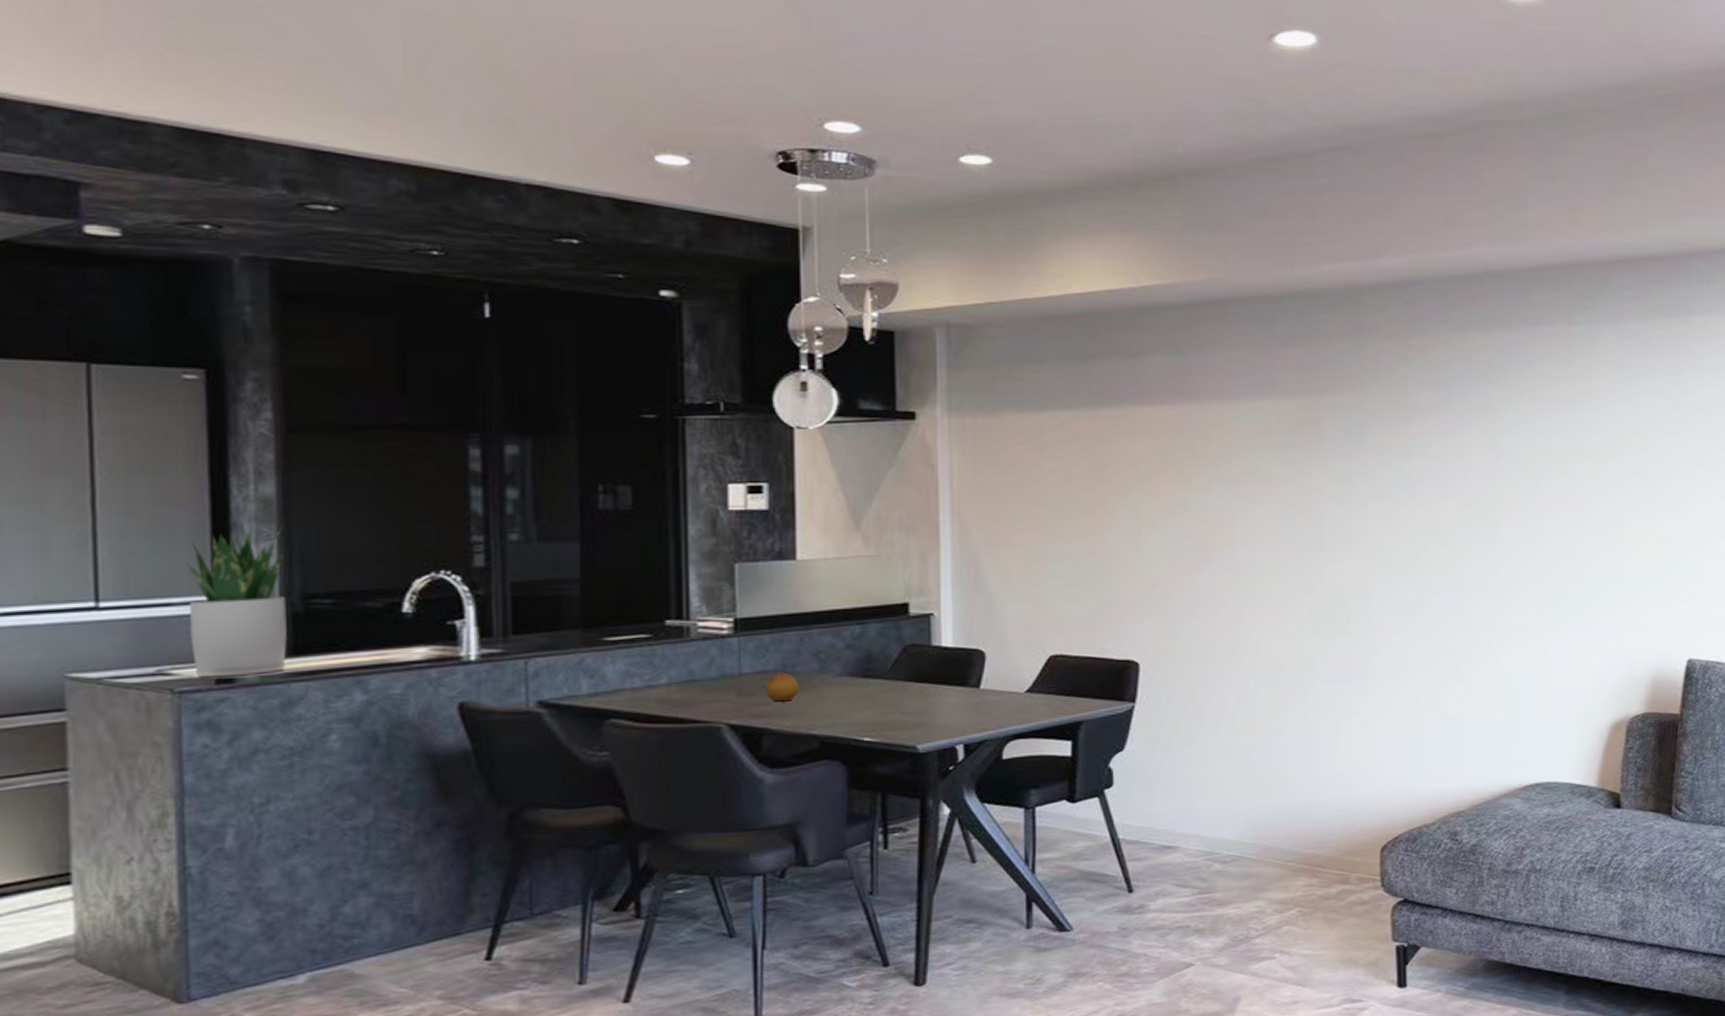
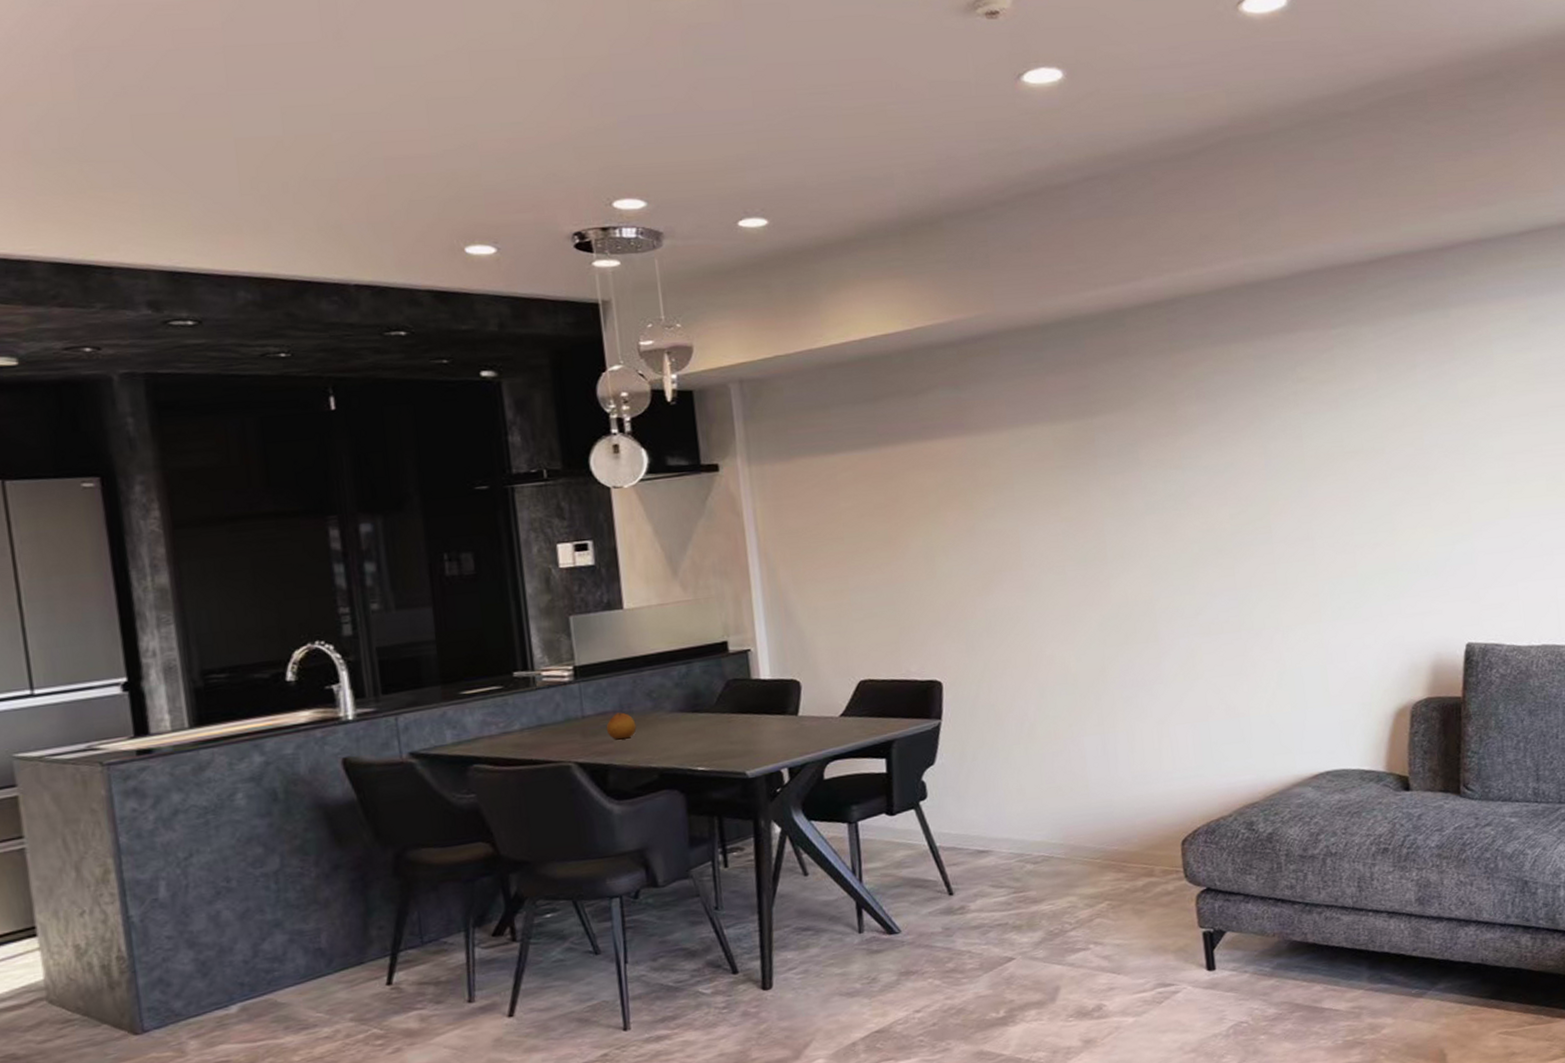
planter: present [186,524,287,678] -> none [102,610,193,751]

